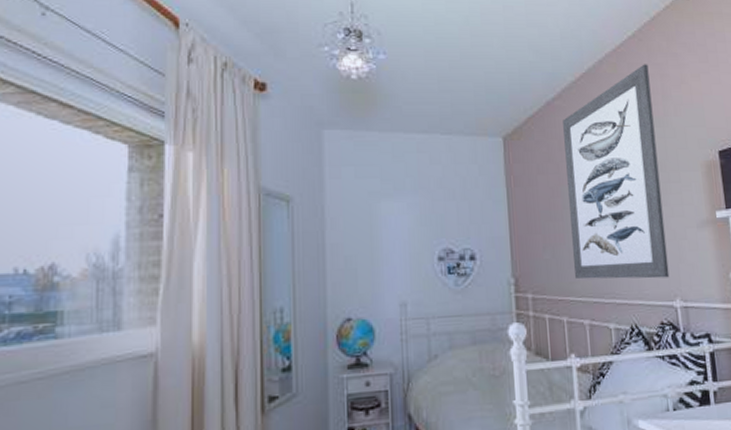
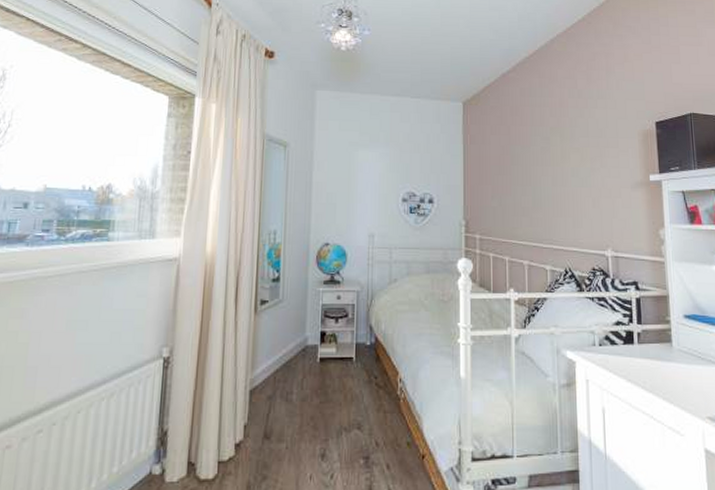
wall art: present [563,64,670,279] -> none [516,44,603,230]

